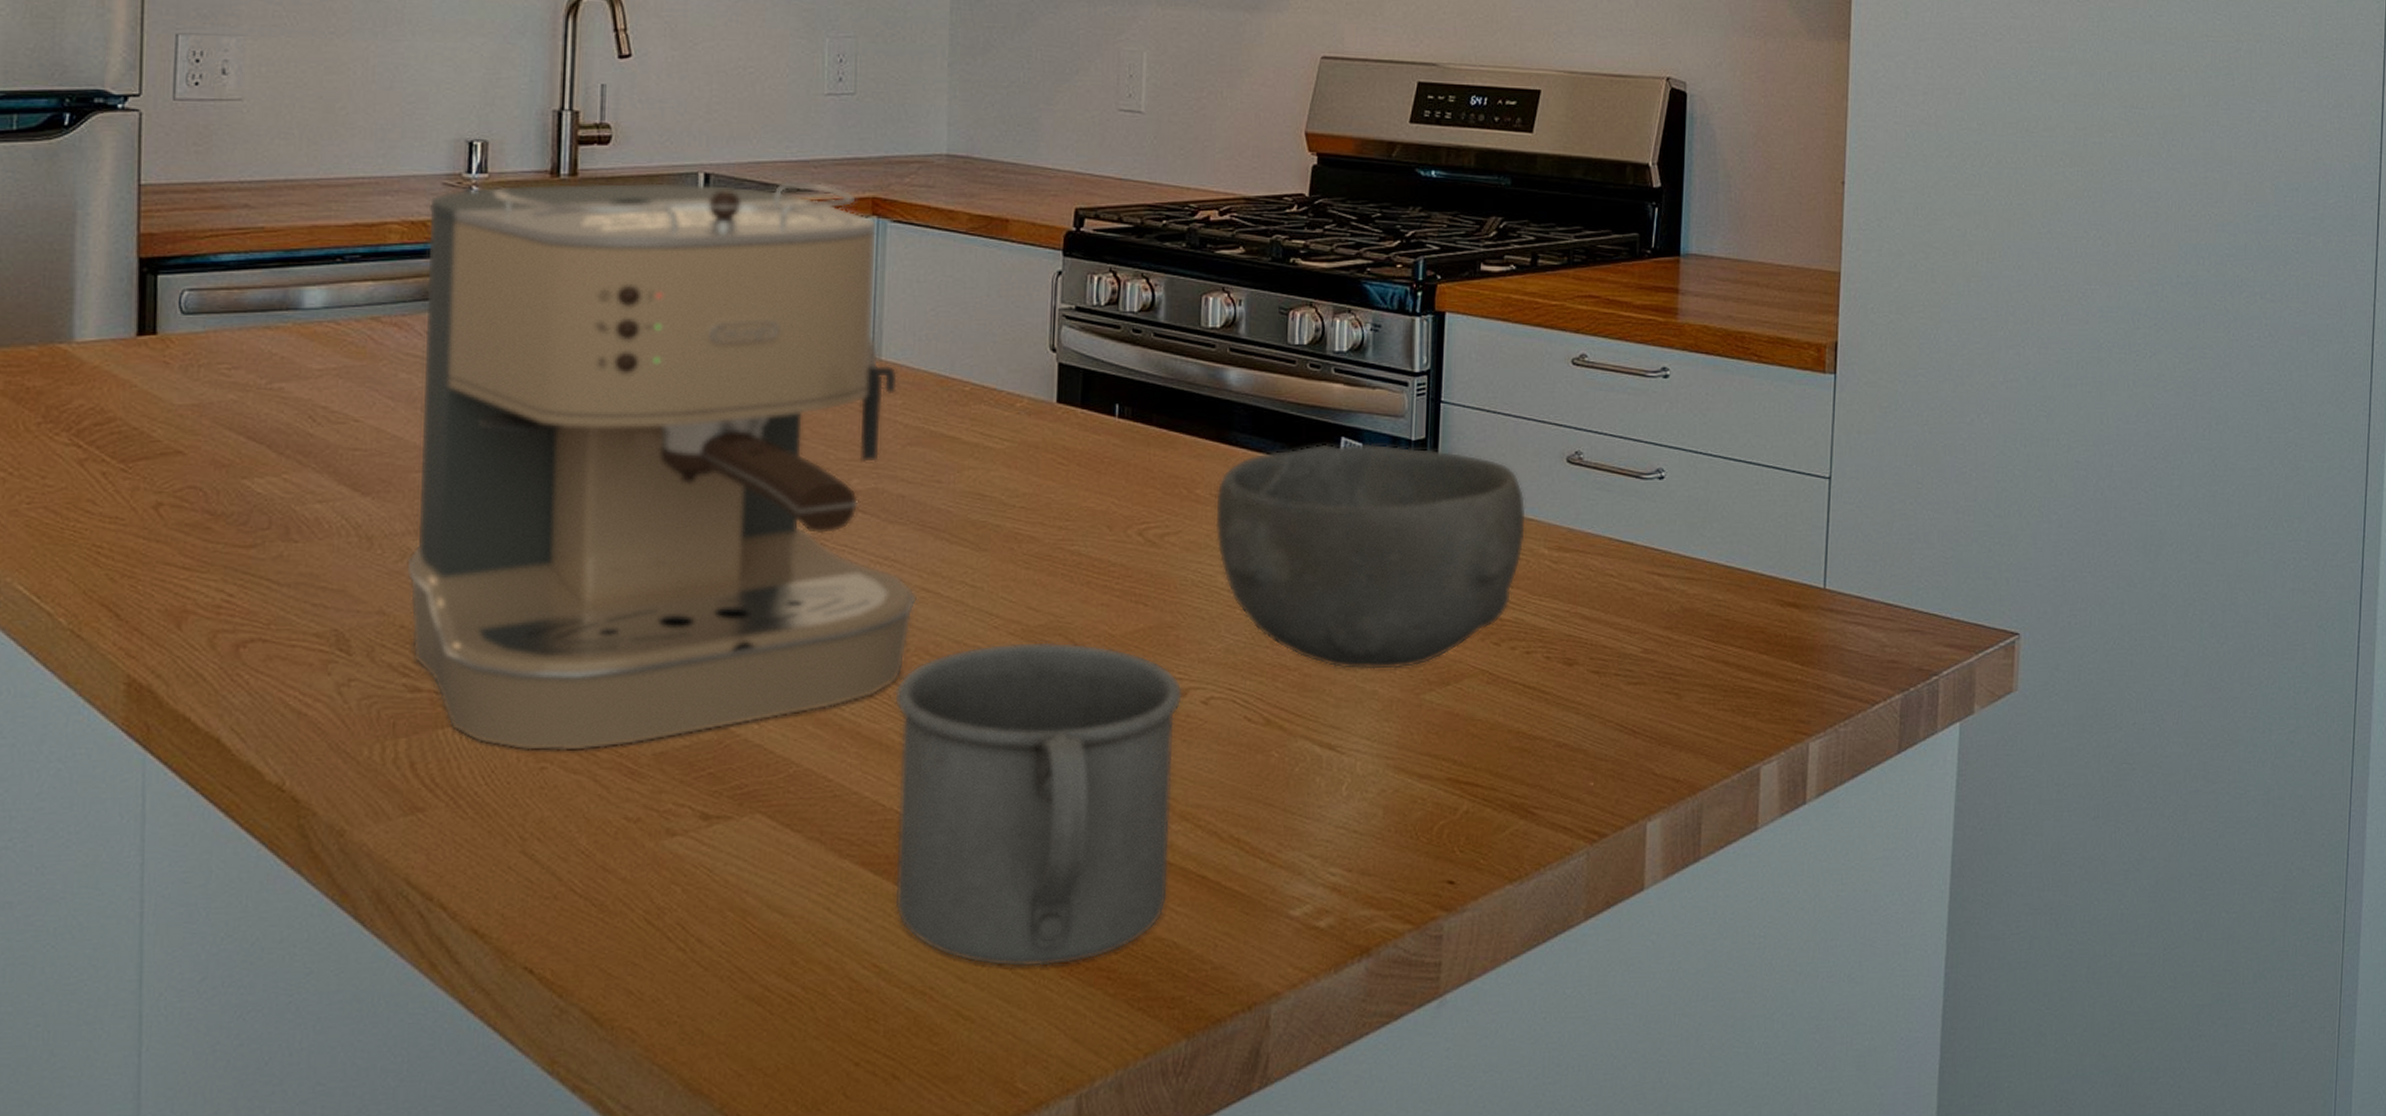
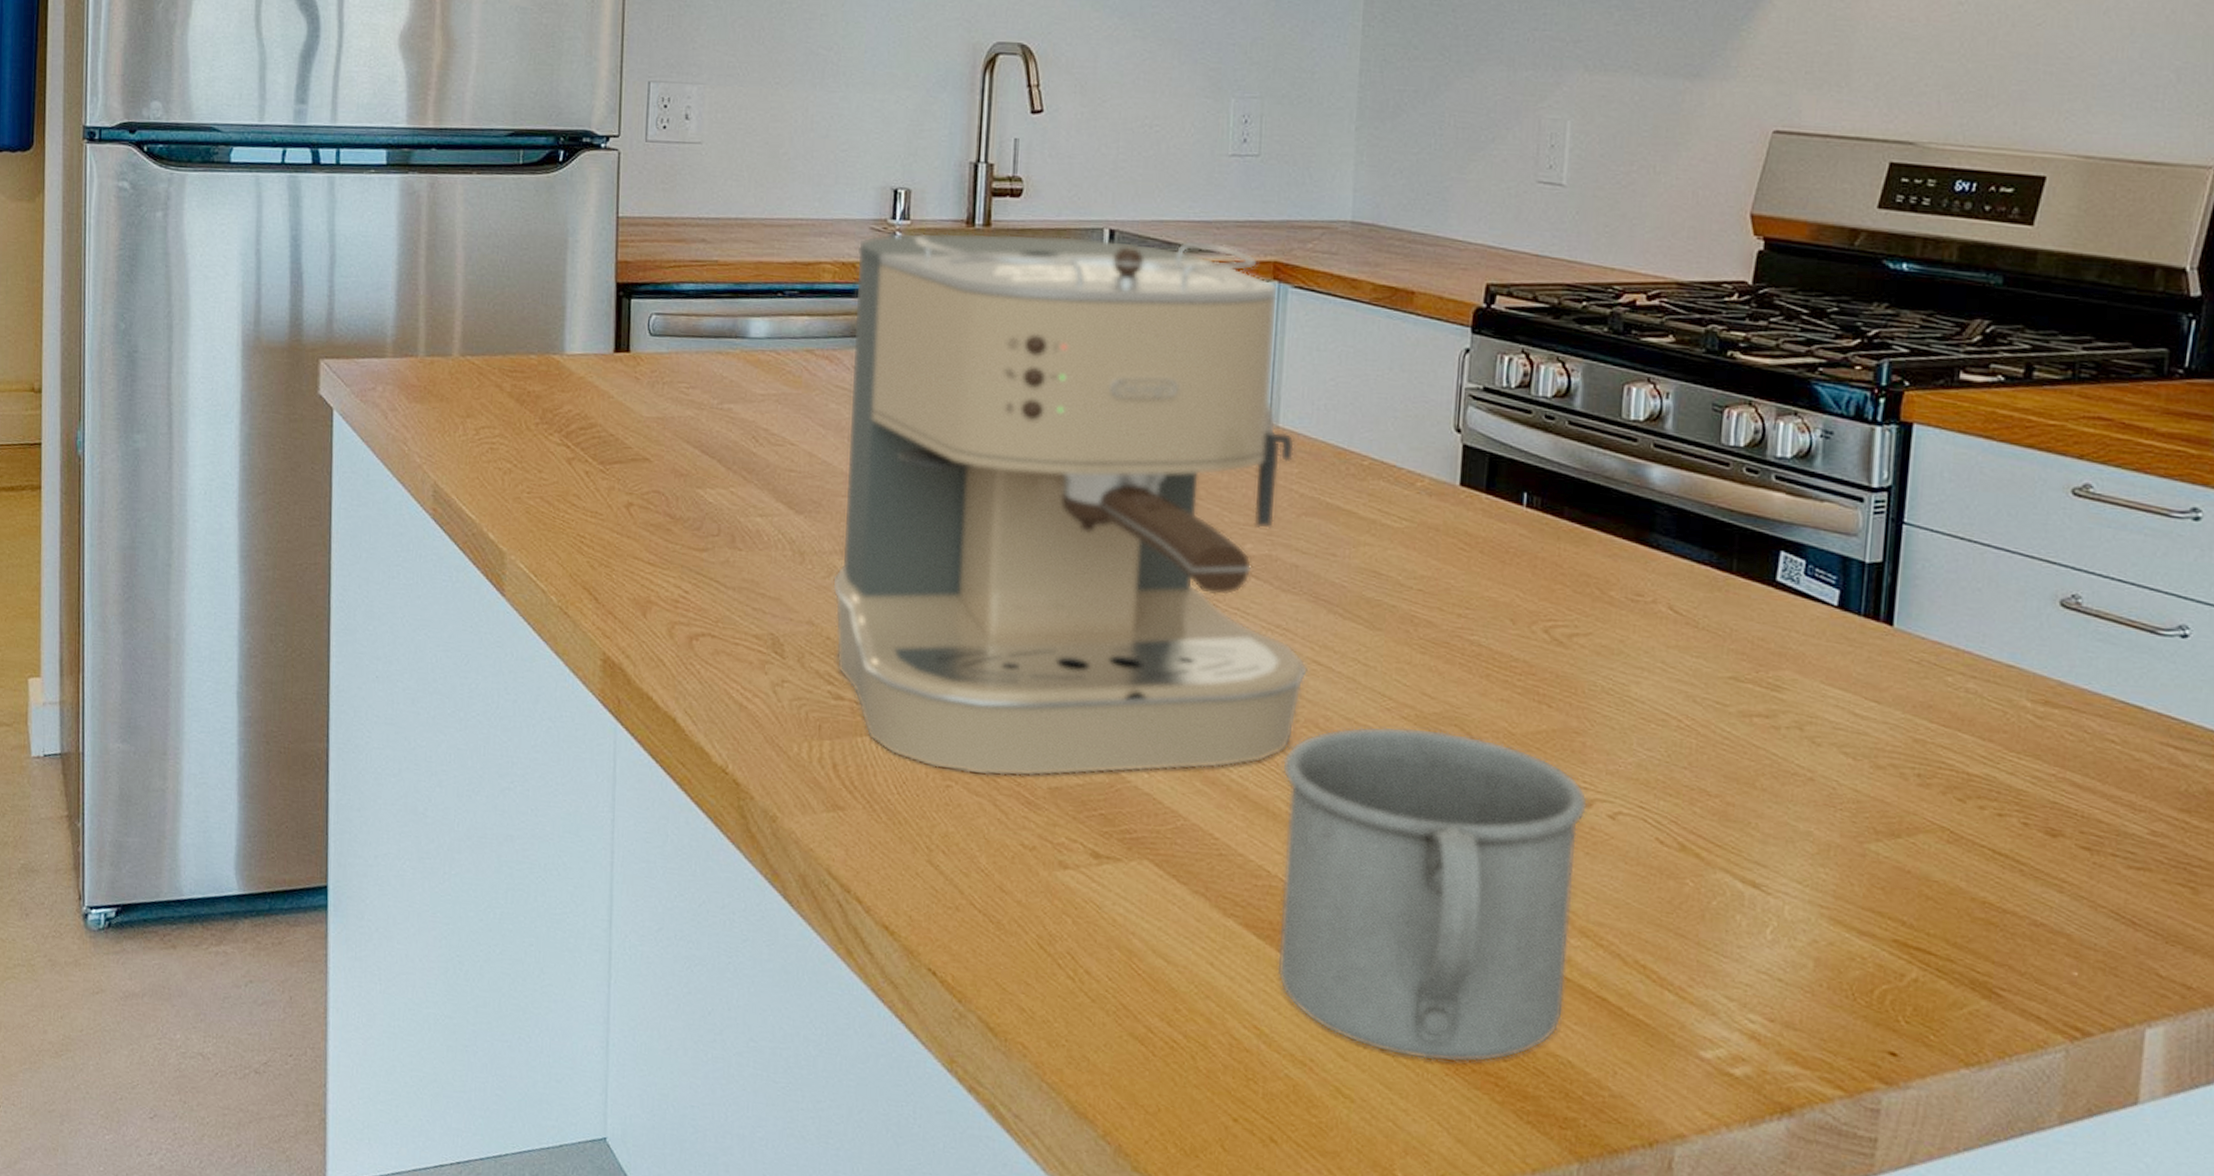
bowl: present [1214,444,1527,670] -> none [1629,556,2006,813]

